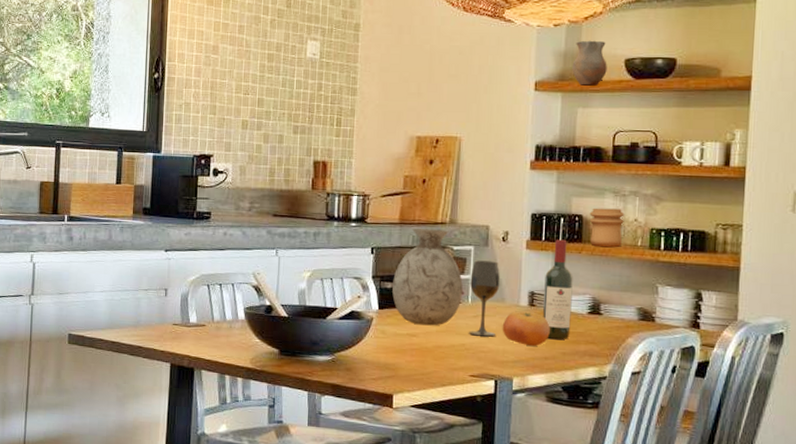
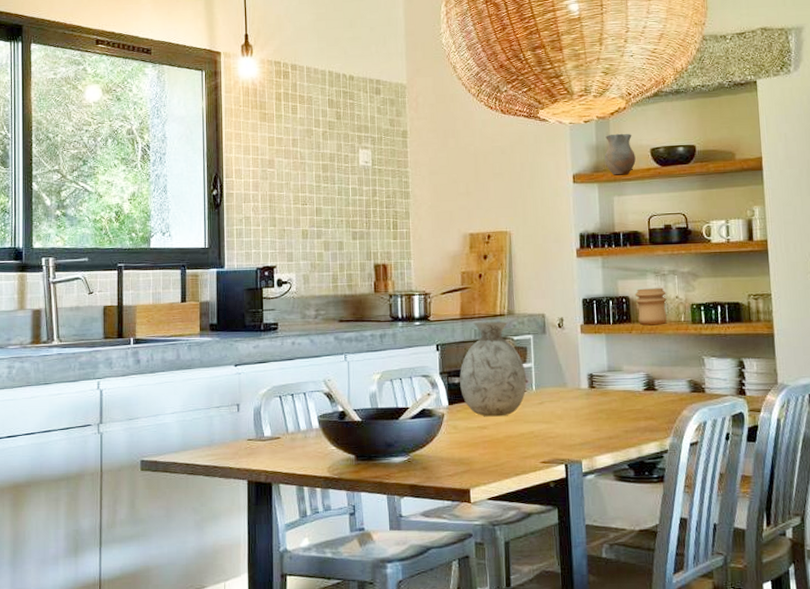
wine glass: present [468,260,501,337] -> none [532,348,561,422]
fruit: present [502,310,550,347] -> none [566,392,611,428]
wine bottle: present [542,239,573,340] -> none [601,321,630,418]

